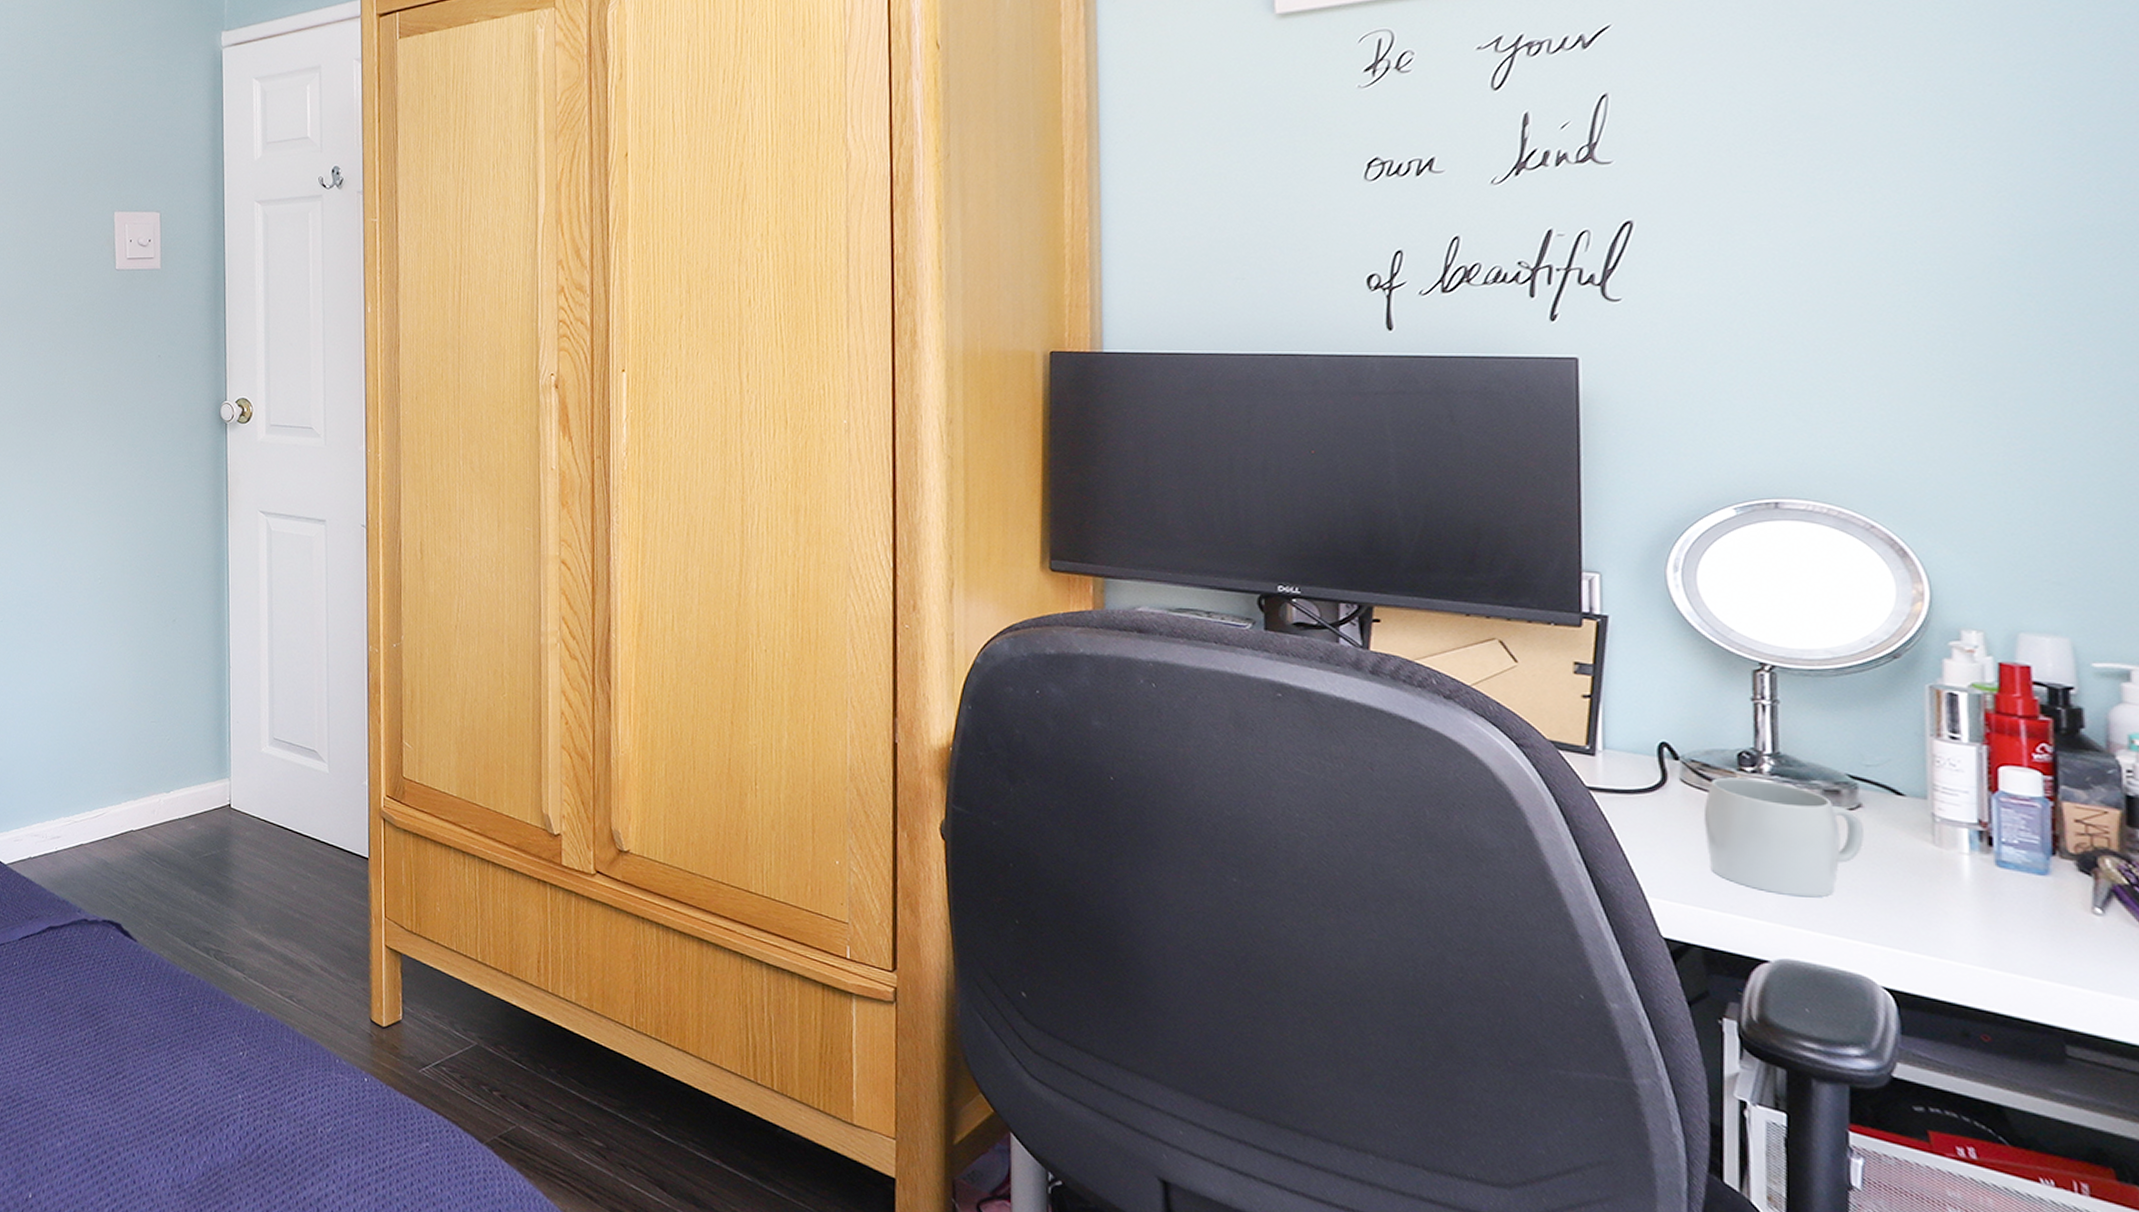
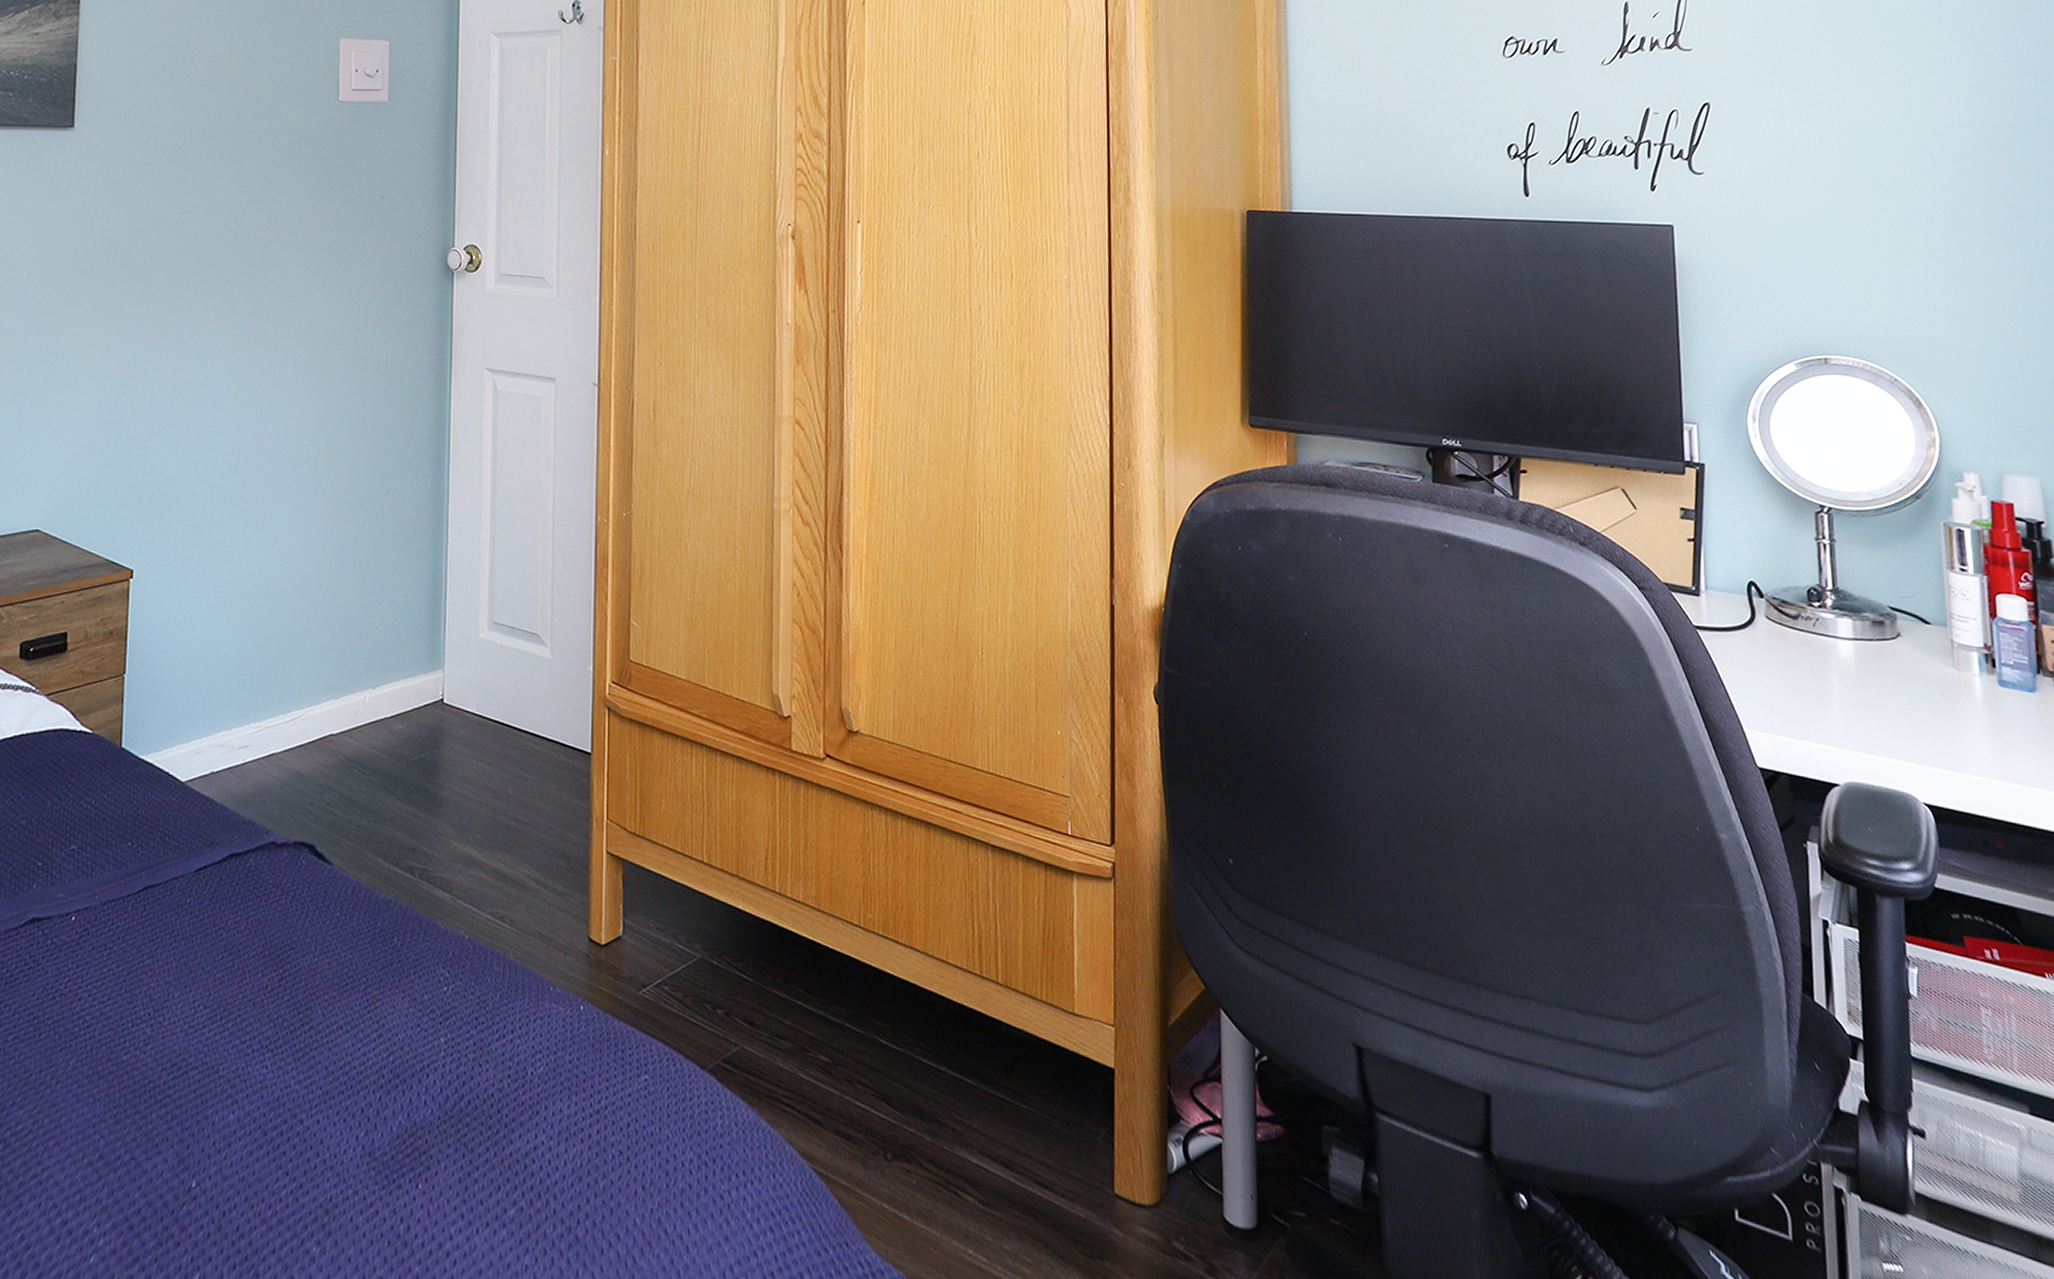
mug: present [1703,777,1864,898] -> none [1784,612,1903,722]

